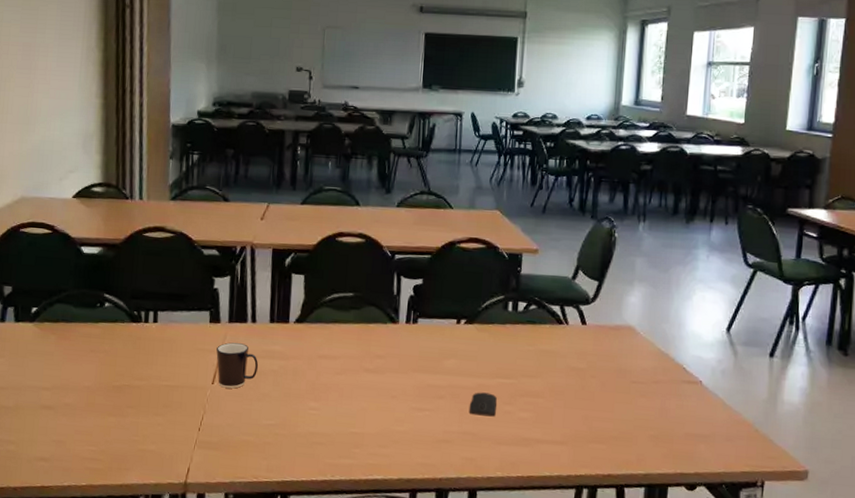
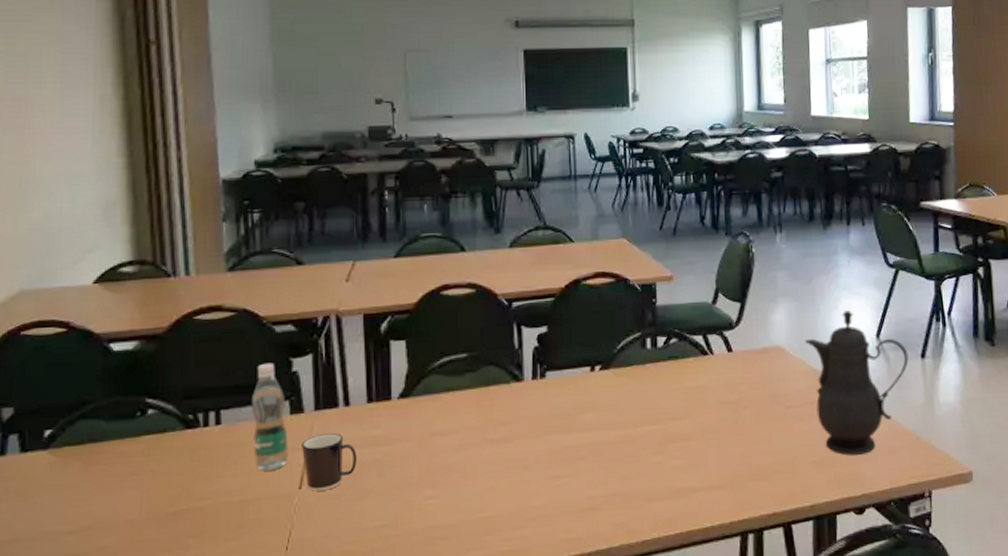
bottle: none [180,278,207,366] -> present [251,363,288,471]
computer mouse: present [469,392,497,417] -> none [614,444,645,473]
coffeepot: none [655,302,757,437] -> present [804,310,909,455]

